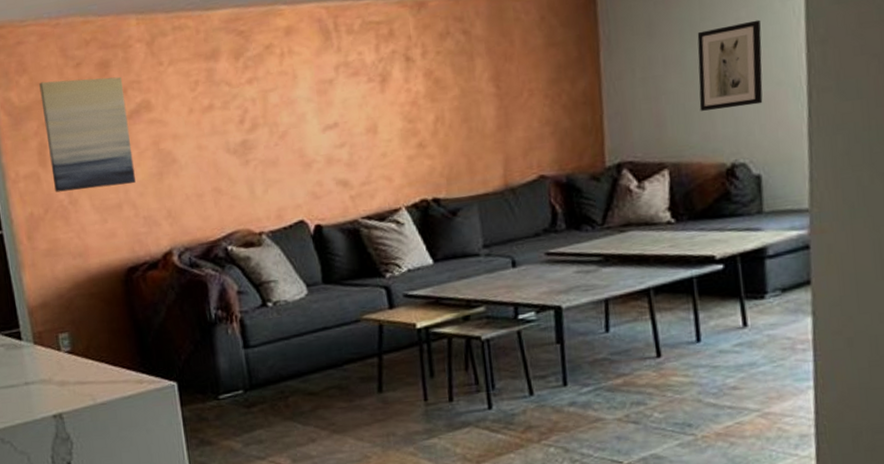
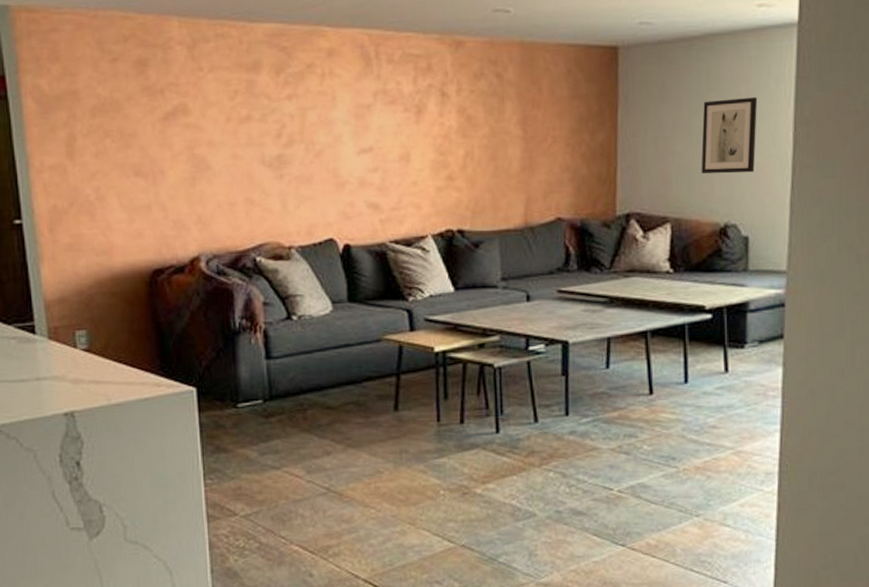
wall art: present [39,76,136,193] -> none [72,72,167,187]

